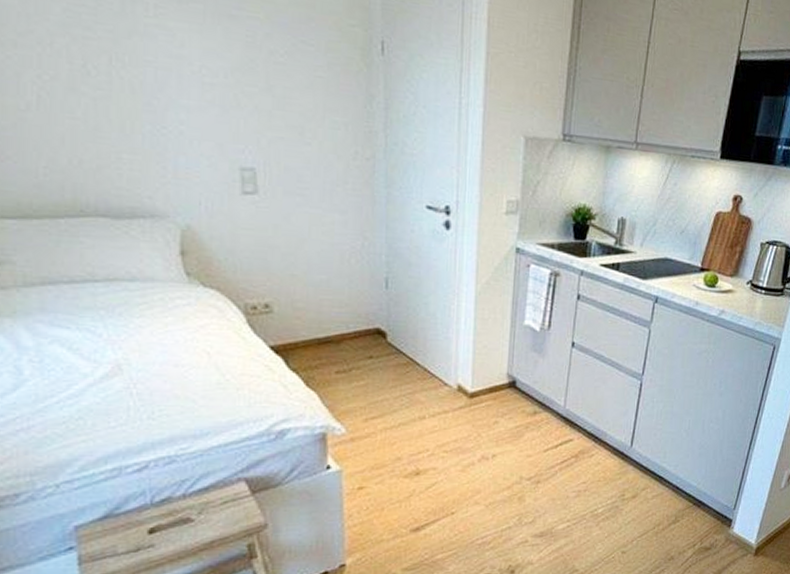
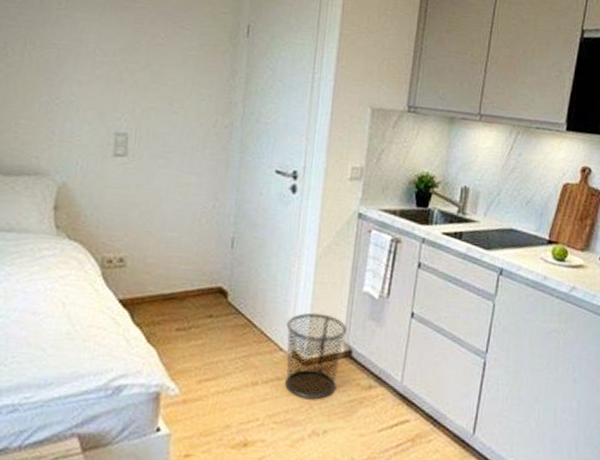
waste bin: none [449,348,511,428] -> present [285,313,348,400]

